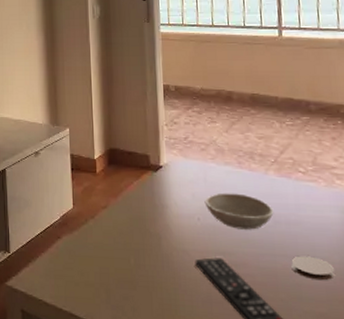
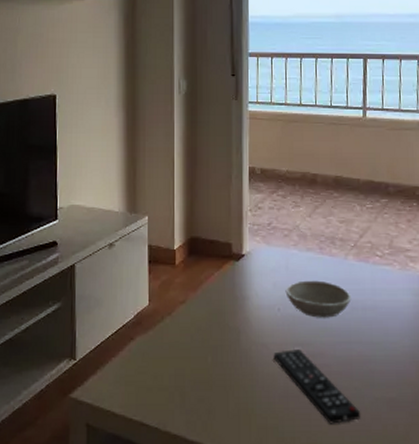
coaster: present [291,256,335,281] -> none [365,341,404,365]

